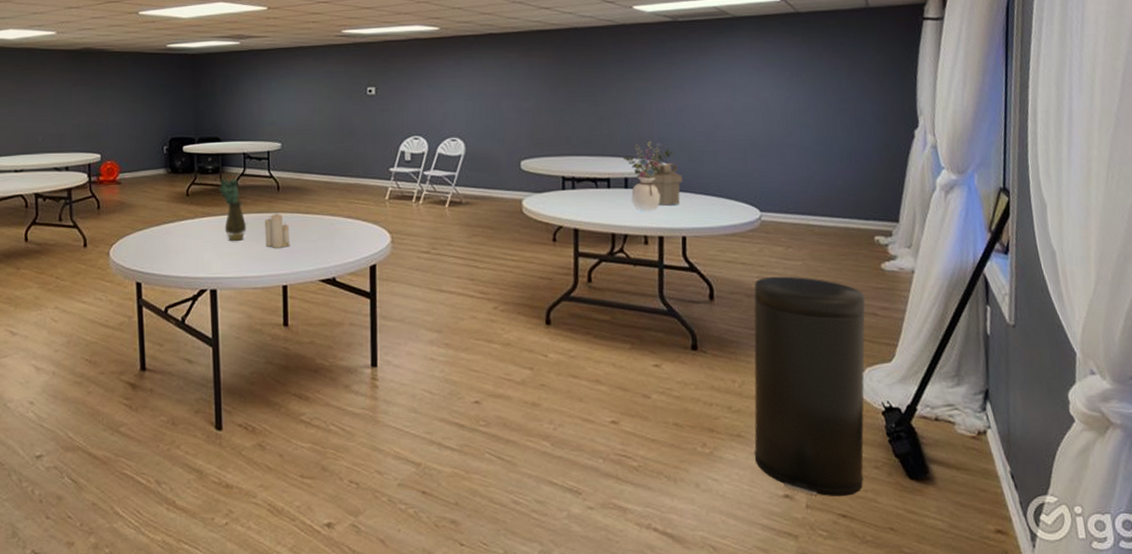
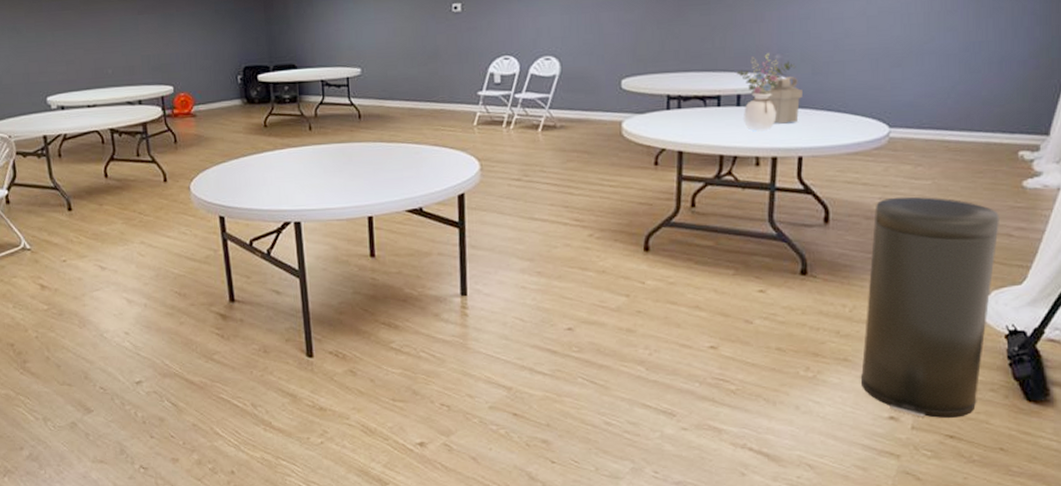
vase: present [218,176,247,242] -> none [297,106,329,174]
candle: present [265,212,290,248] -> none [347,141,375,179]

